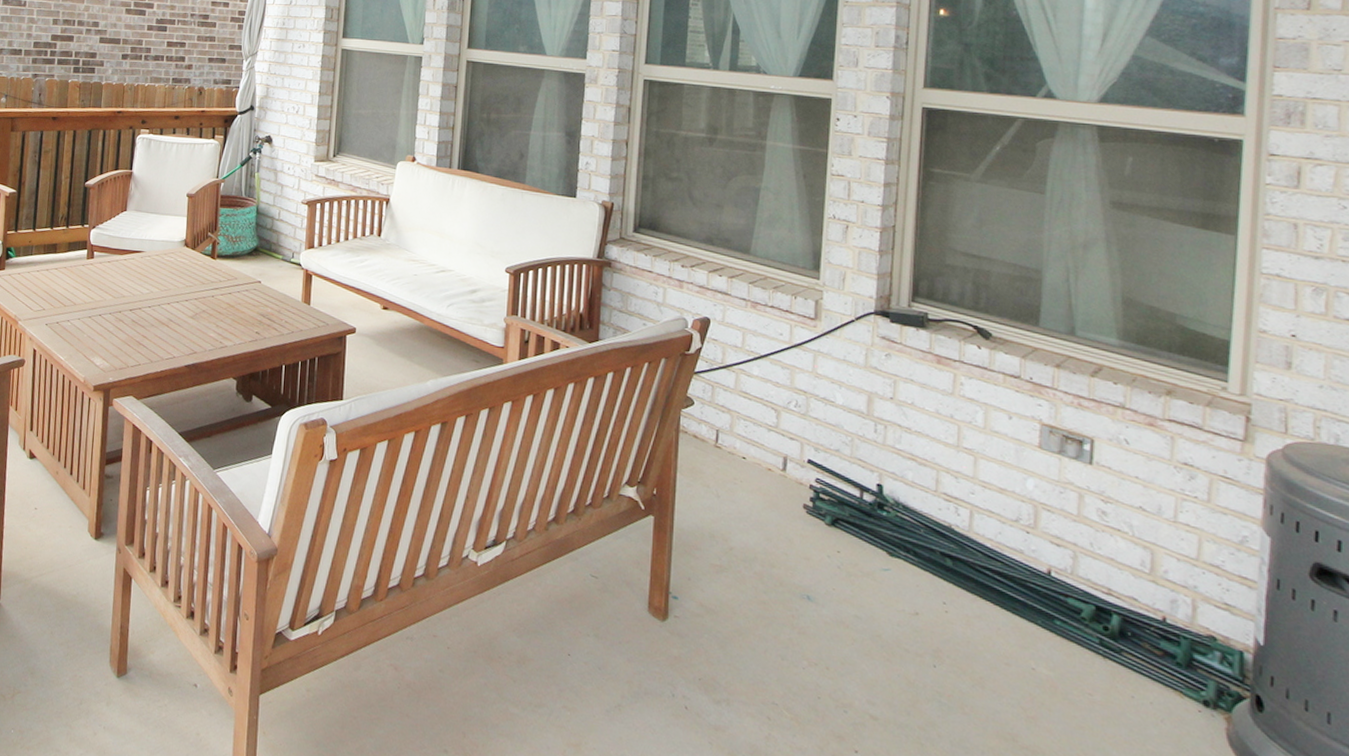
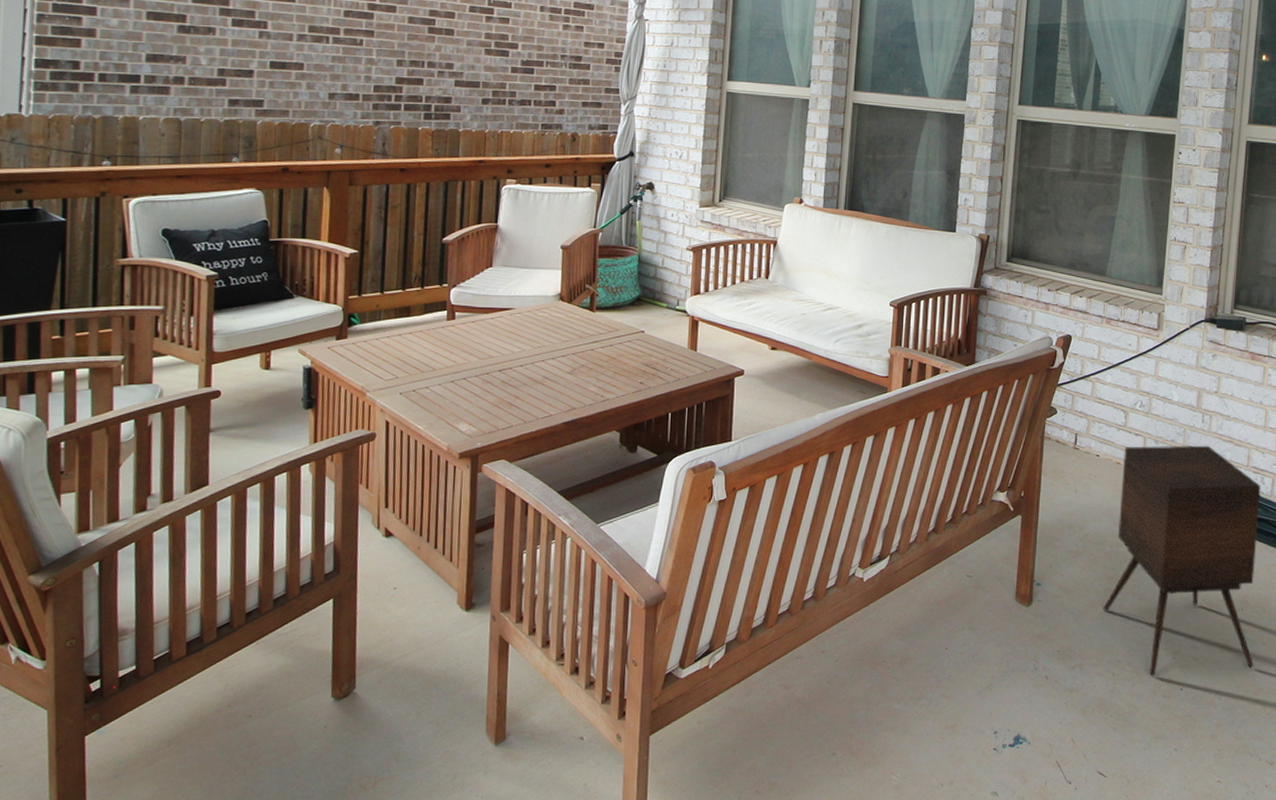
side table: none [754,451,956,741] -> present [1103,445,1262,675]

